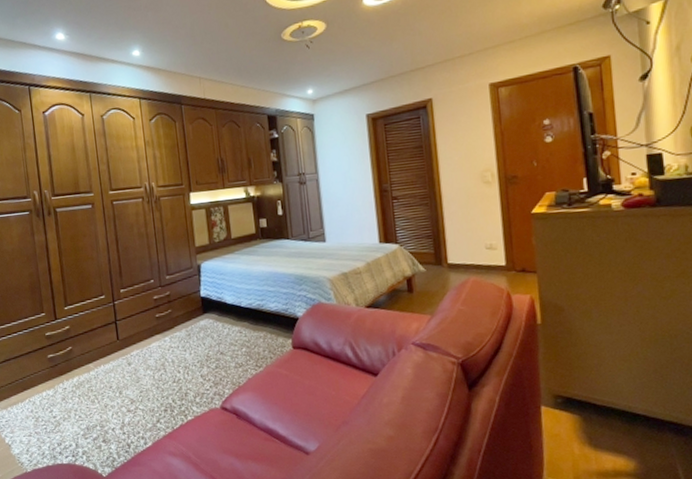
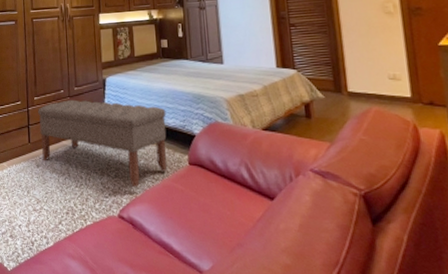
bench: none [125,289,271,378] -> present [38,100,168,188]

